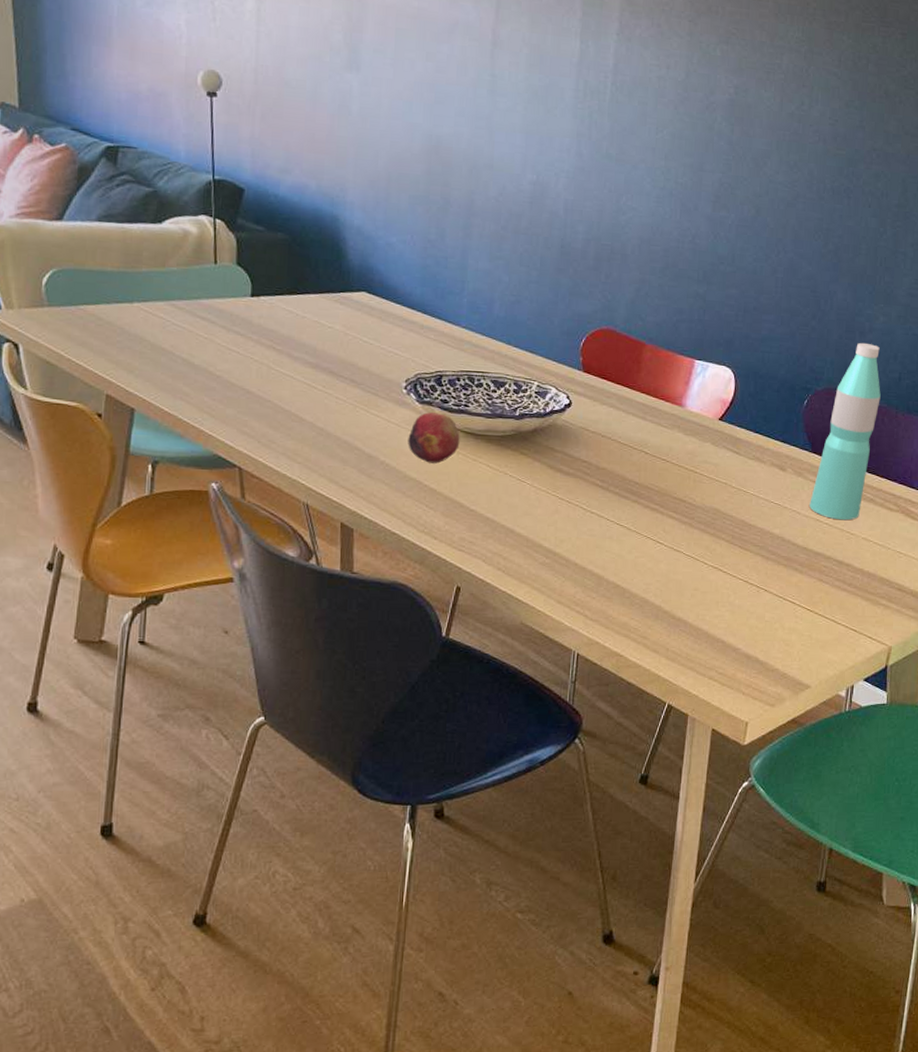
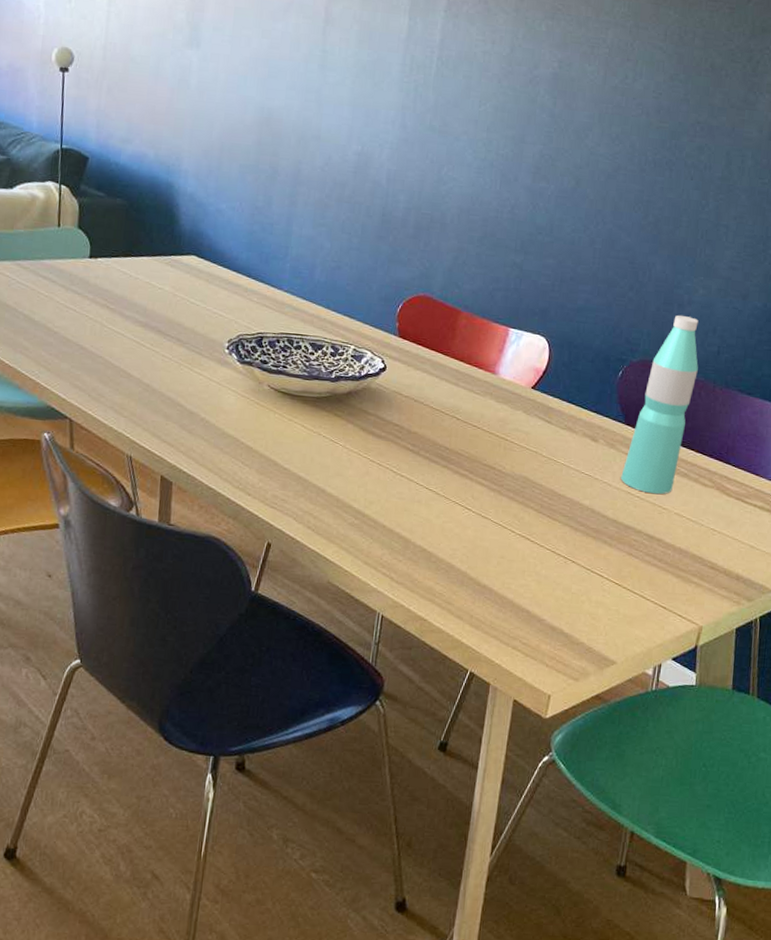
fruit: present [408,412,460,464] -> none [227,372,277,422]

